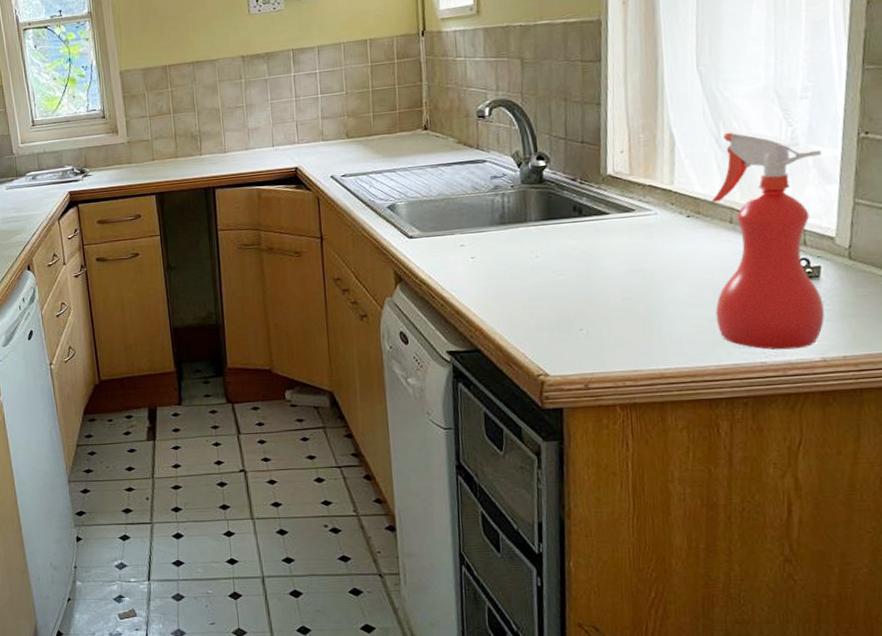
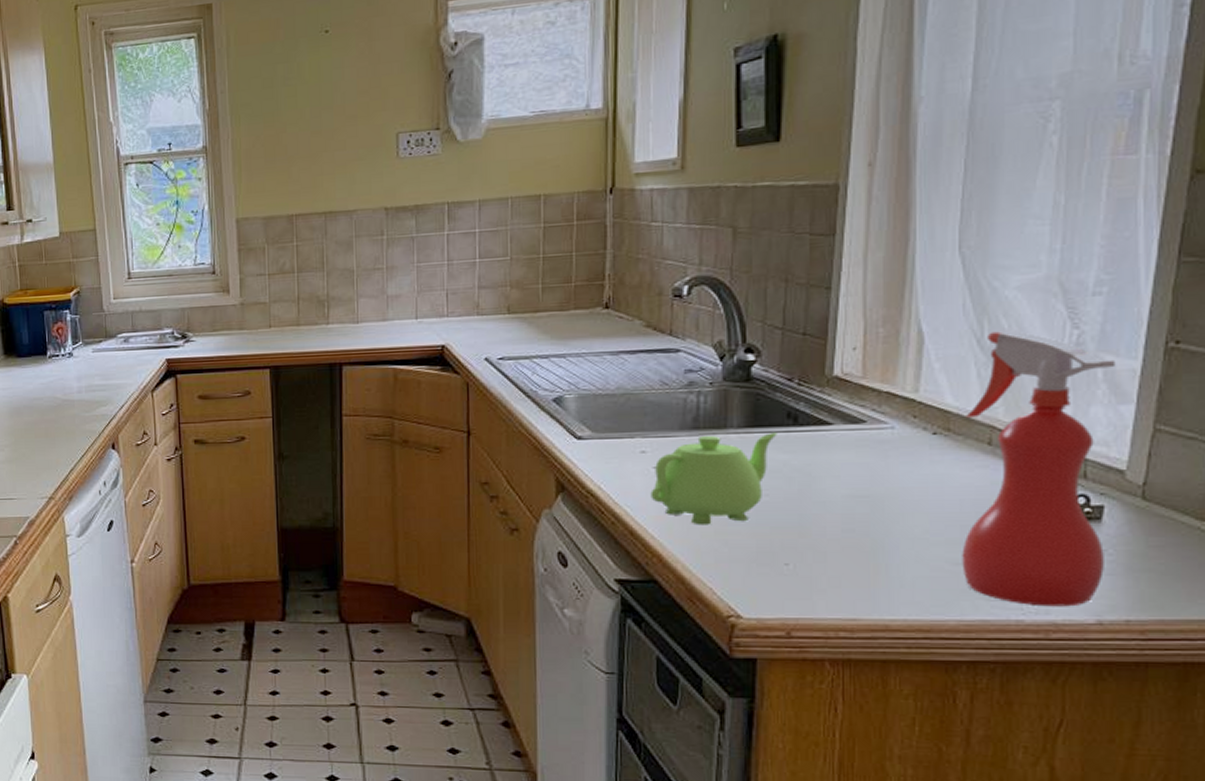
teapot: none [470,223,567,303] -> present [650,433,777,526]

